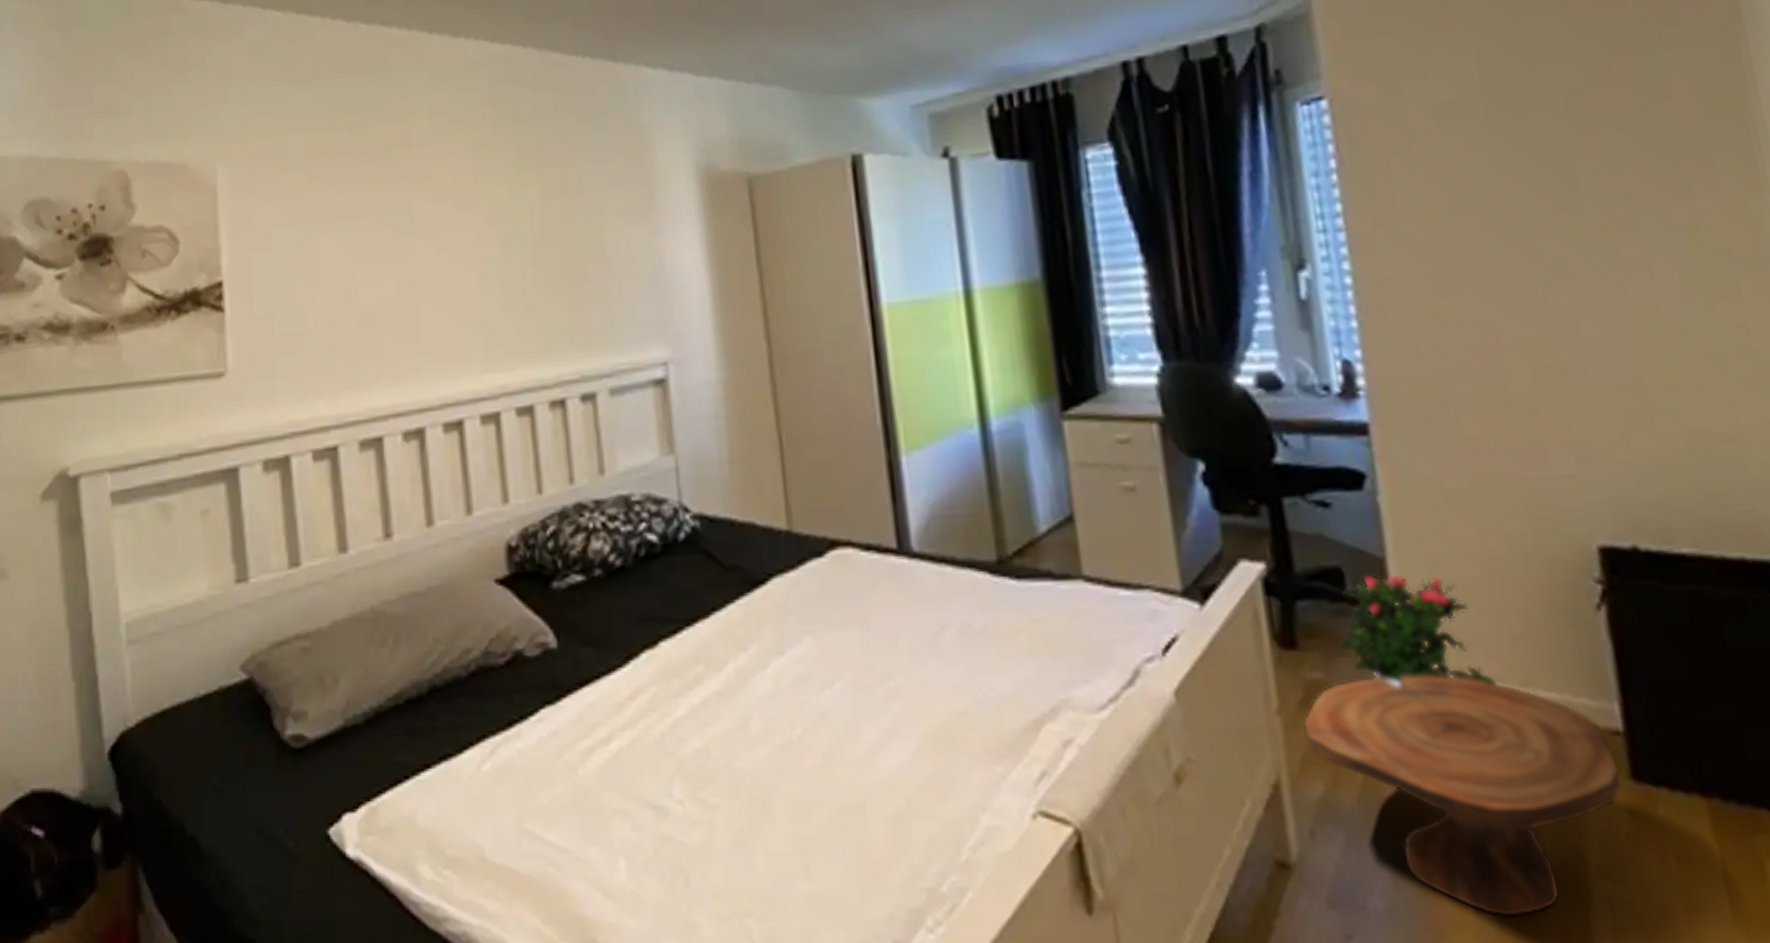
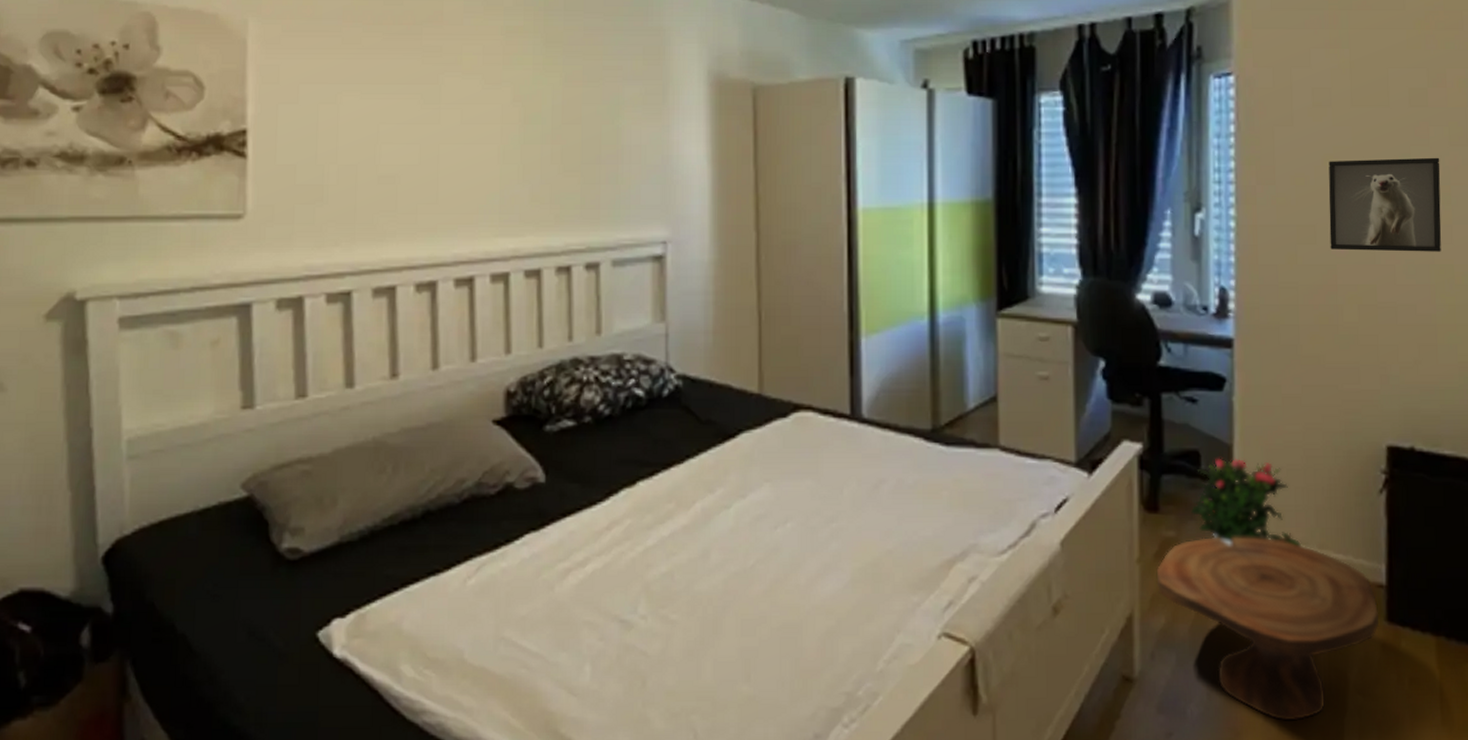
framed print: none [1466,170,1638,301] -> present [1328,157,1442,252]

